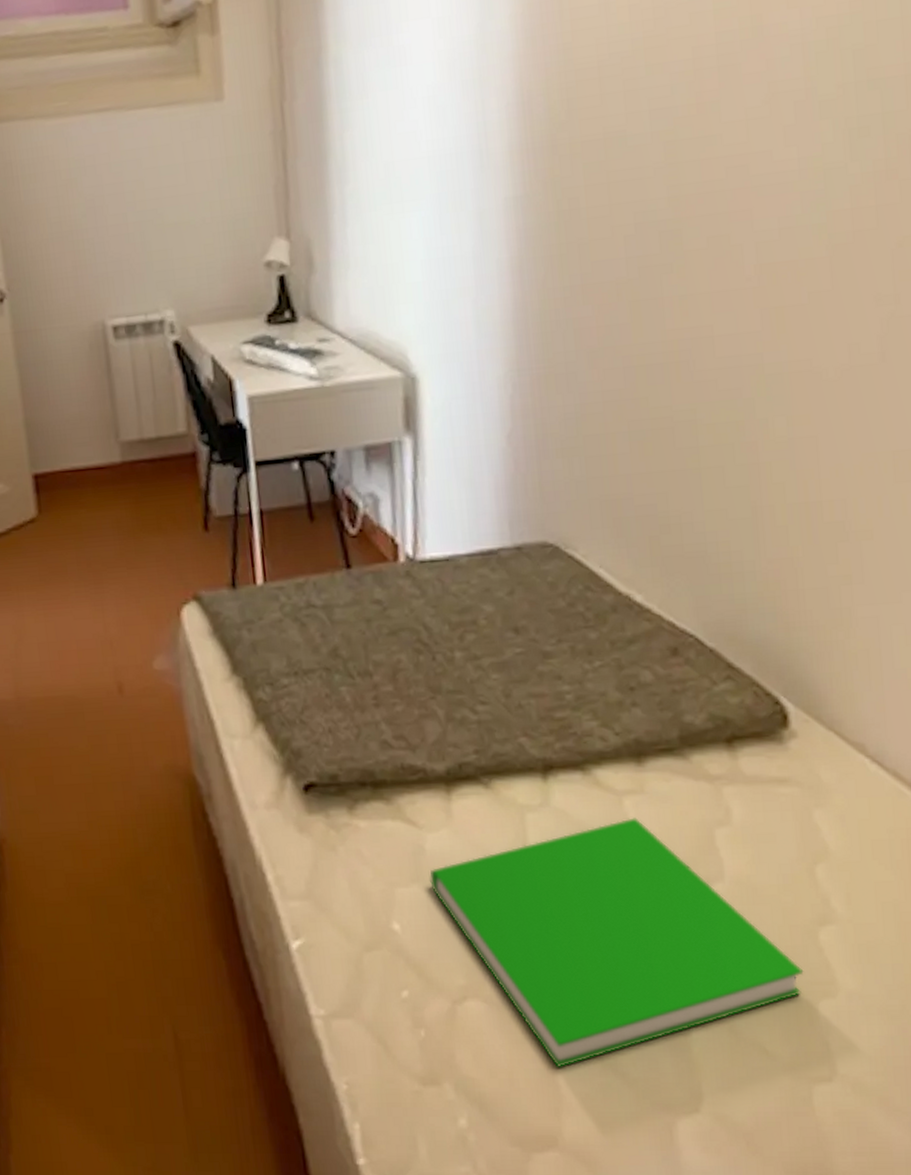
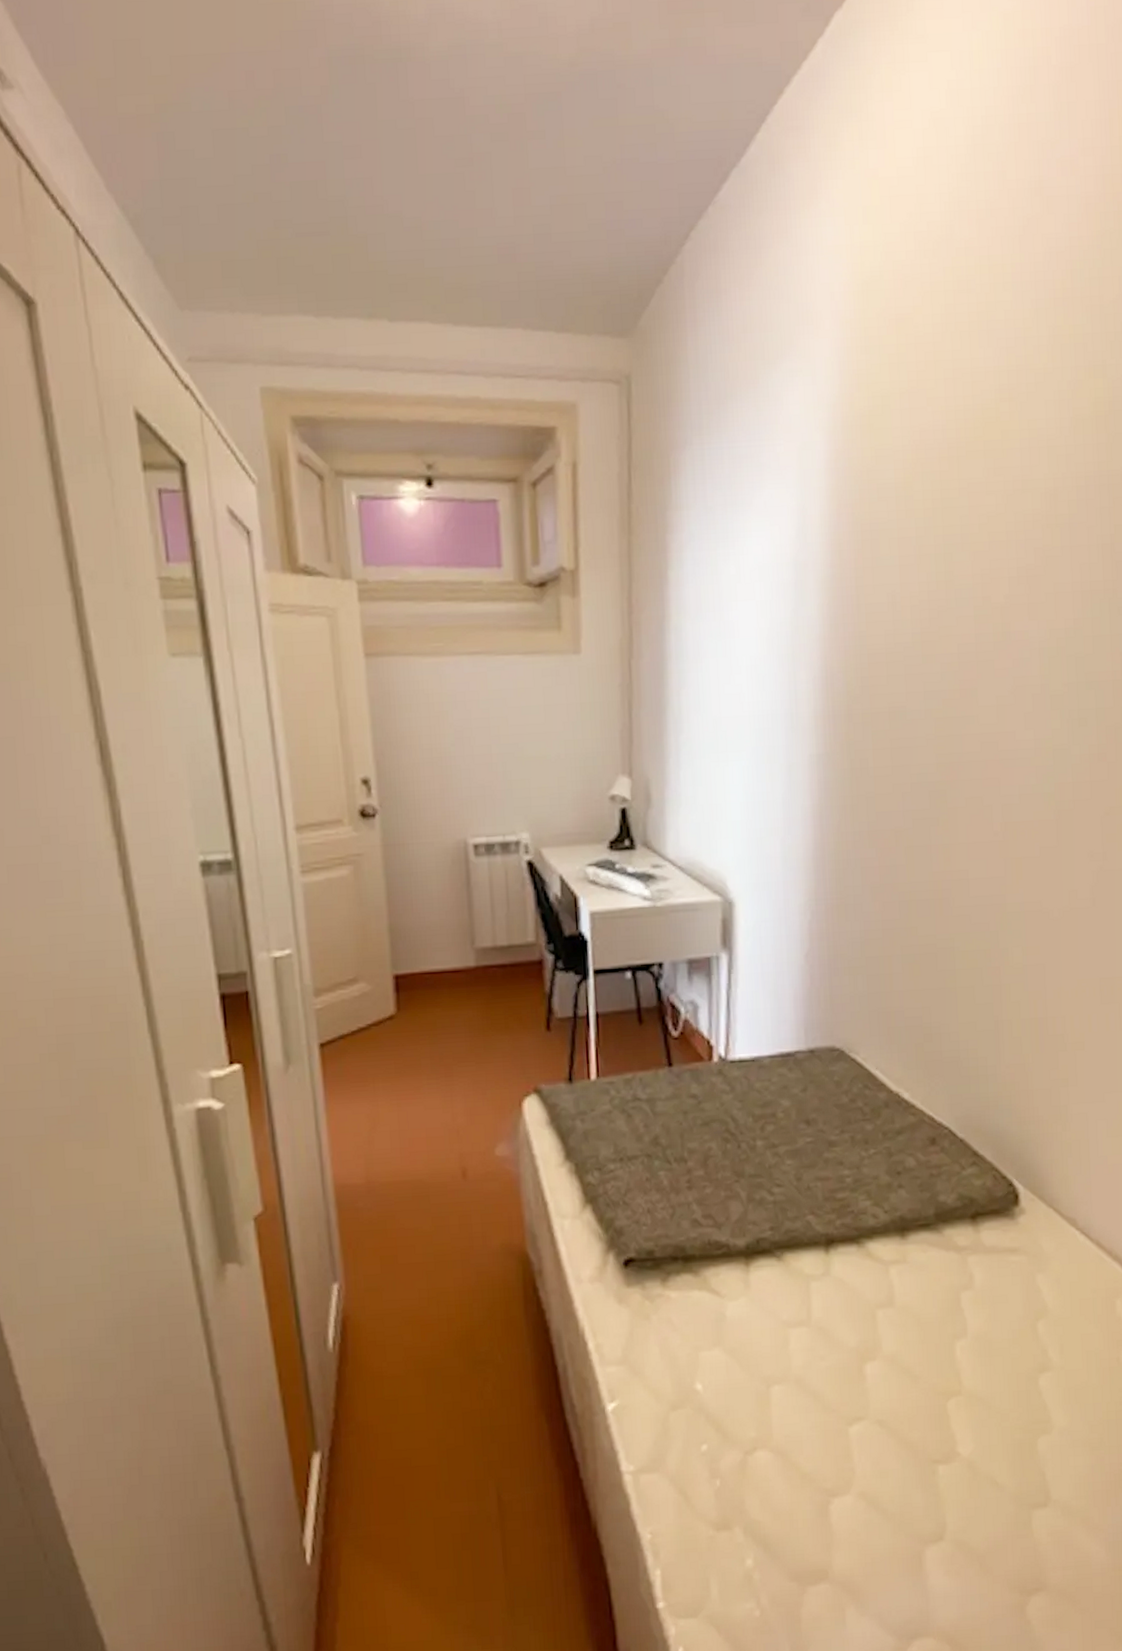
book: present [430,818,804,1068] -> none [729,1284,1027,1508]

